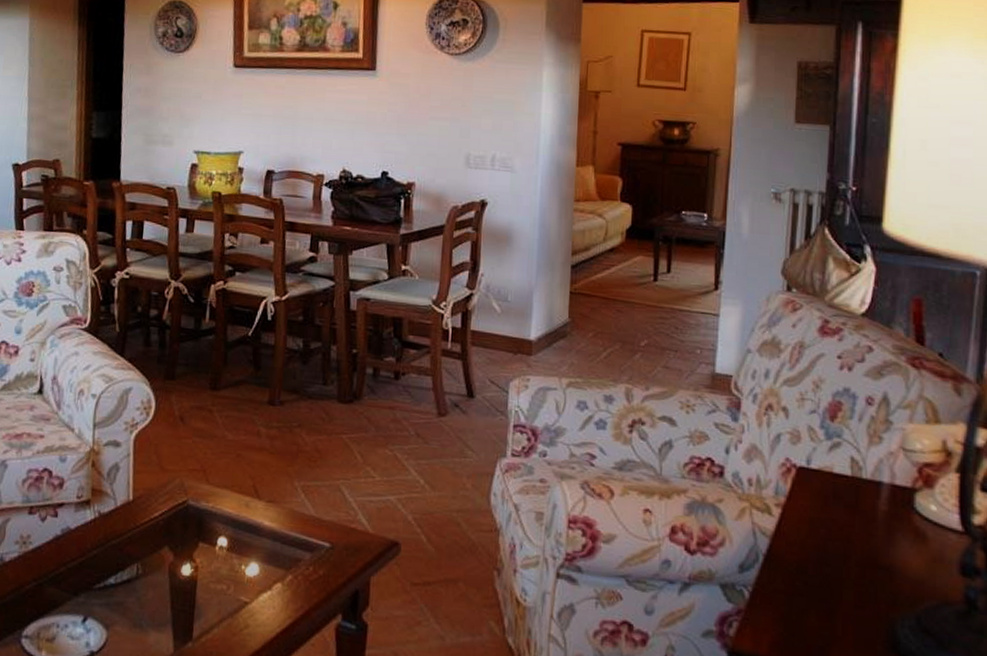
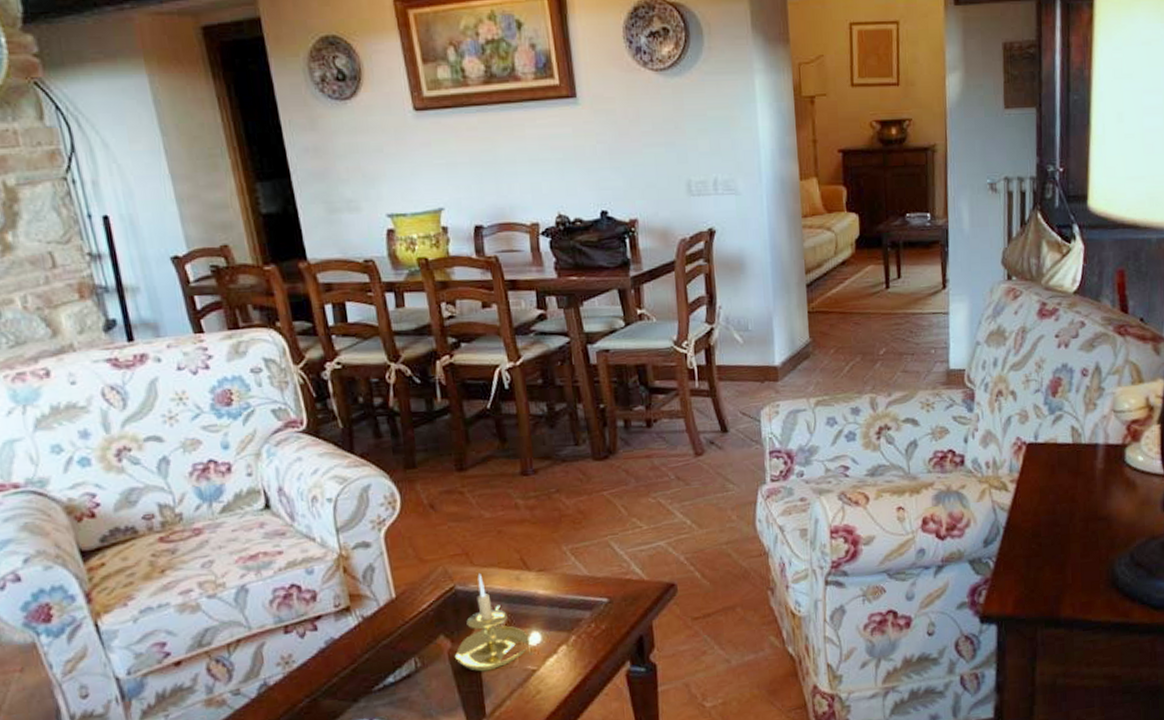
candle holder: none [174,493,247,593] -> present [454,574,530,672]

